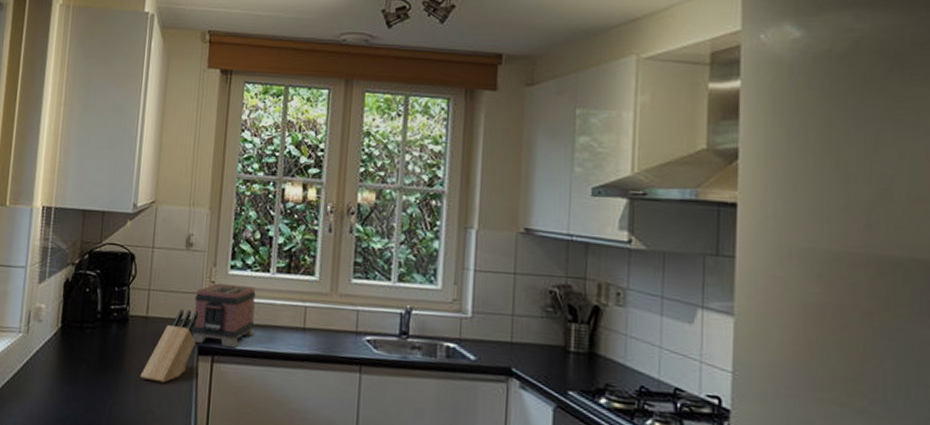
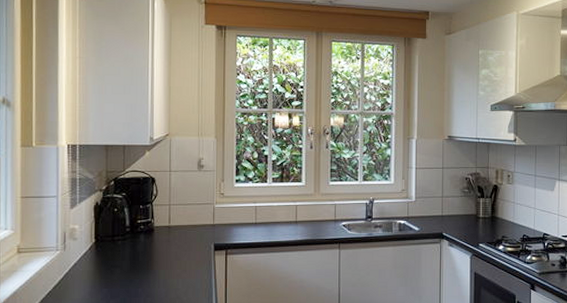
knife block: present [140,309,199,383] -> none [168,217,213,276]
toaster: present [191,283,256,348] -> none [208,194,258,242]

